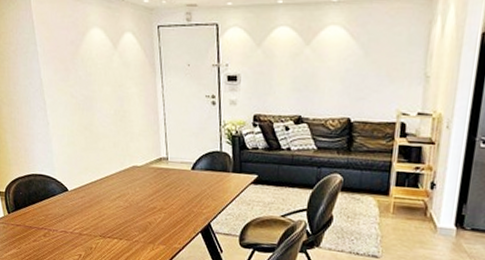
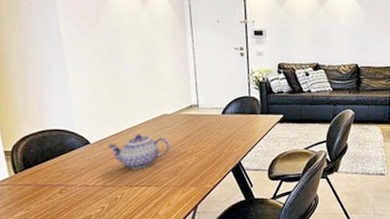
teapot: none [83,185,140,221] -> present [107,134,170,170]

